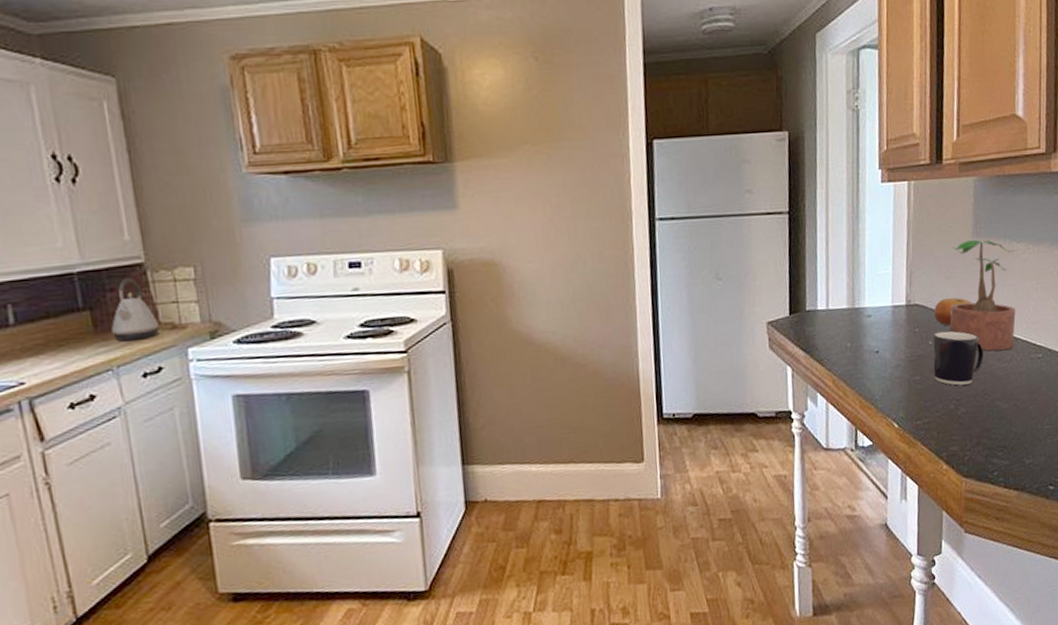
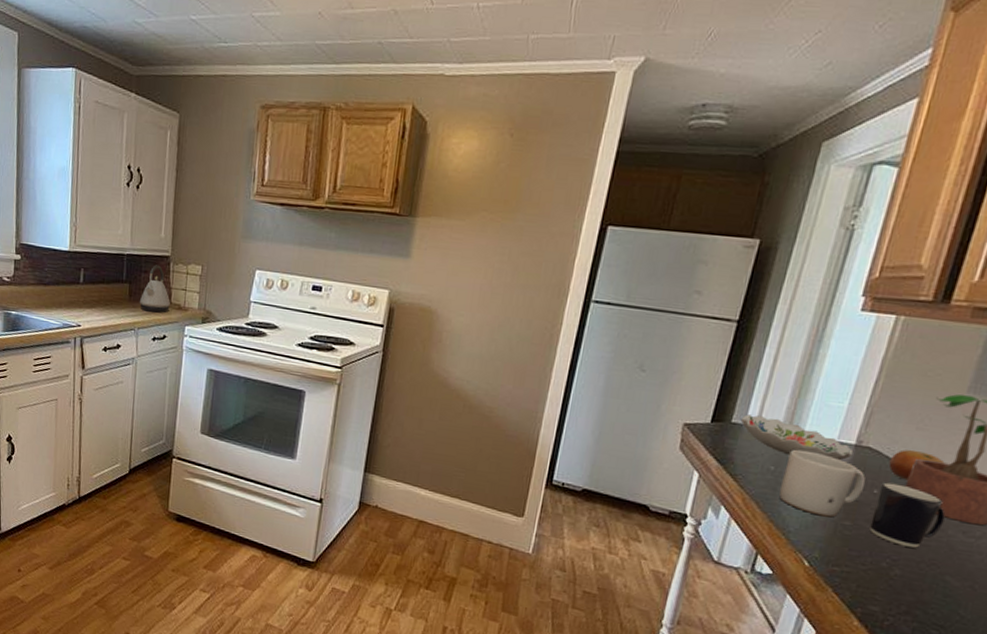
decorative bowl: none [814,297,907,329] -> present [741,414,854,461]
mug: none [858,320,922,378] -> present [779,449,866,518]

